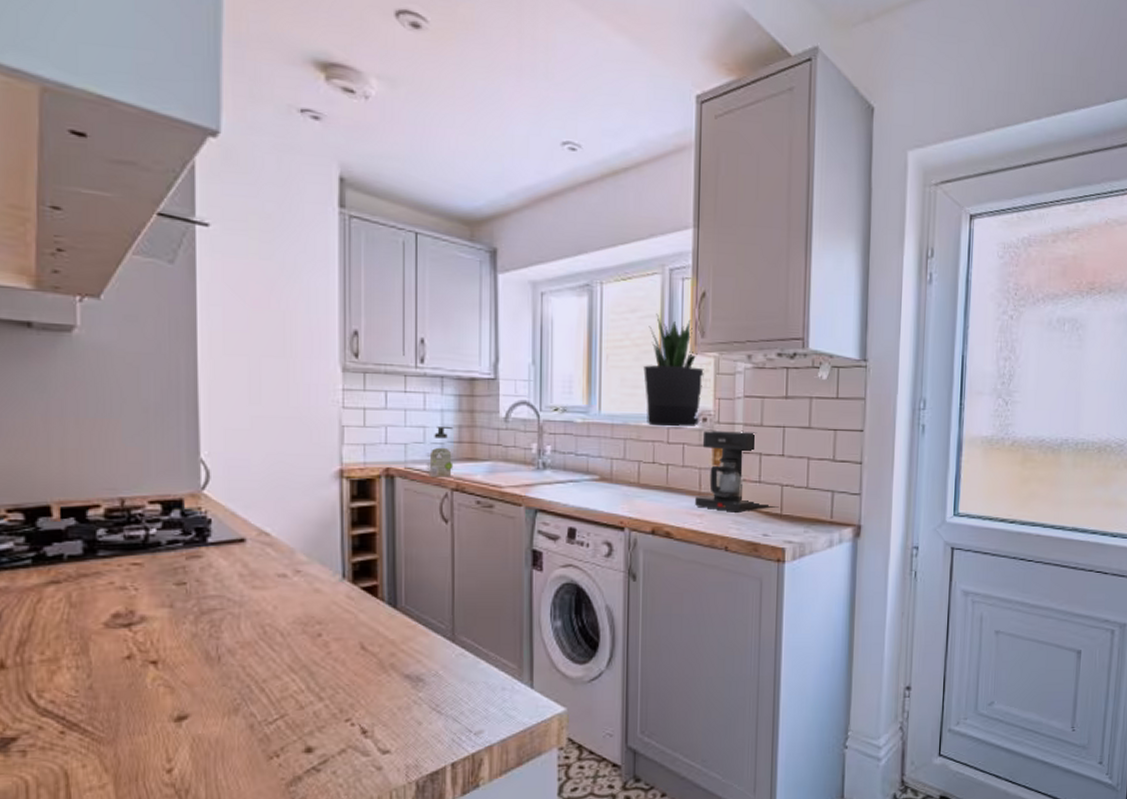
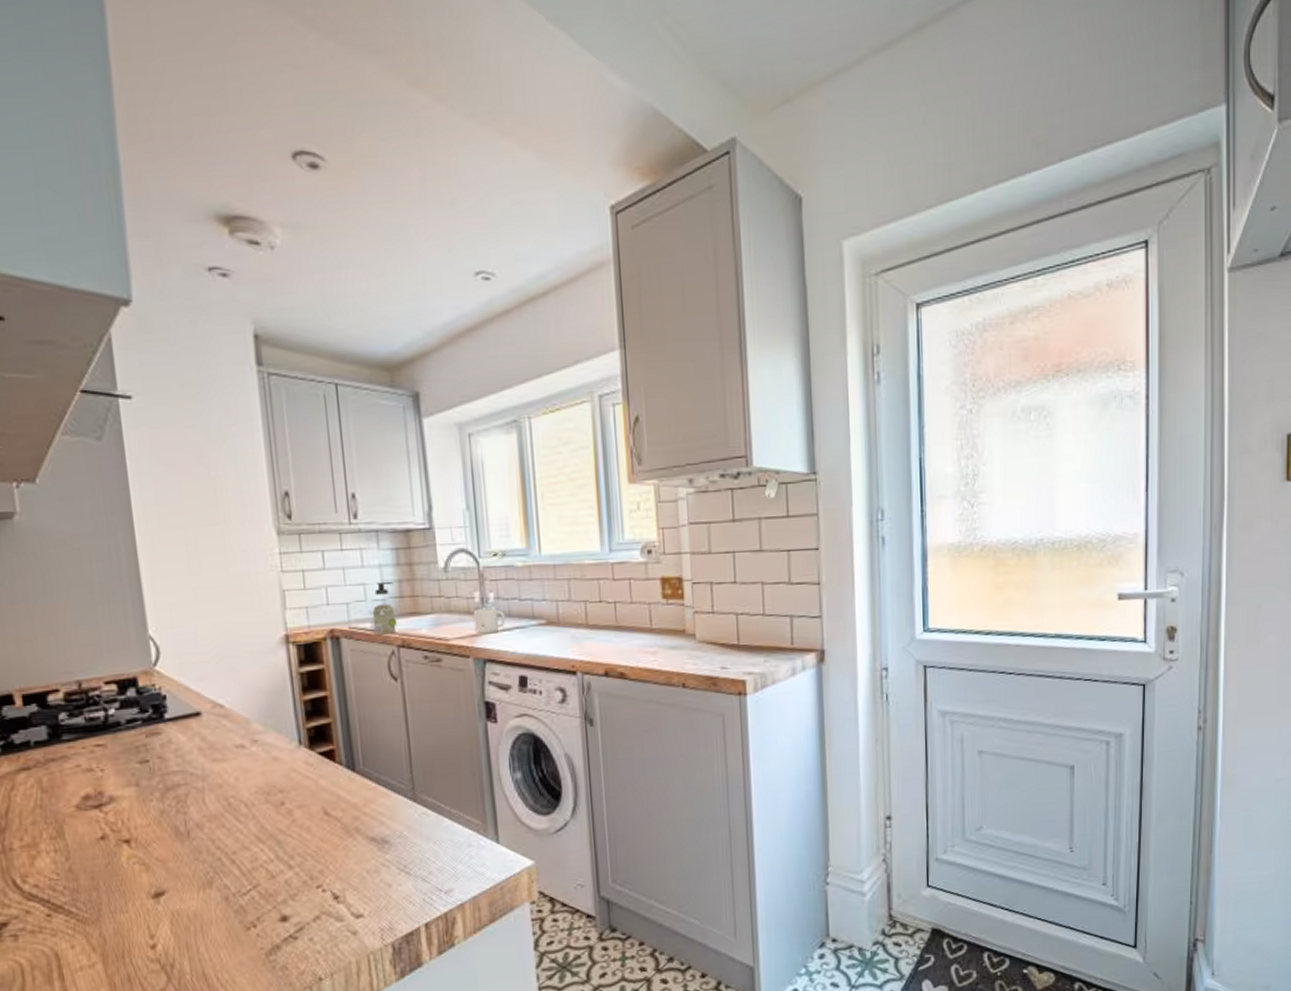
mug: none [529,461,561,485] -> present [473,609,506,634]
planter: present [643,314,704,427] -> none [581,444,645,563]
coffee maker: present [695,431,779,513] -> none [647,560,736,647]

